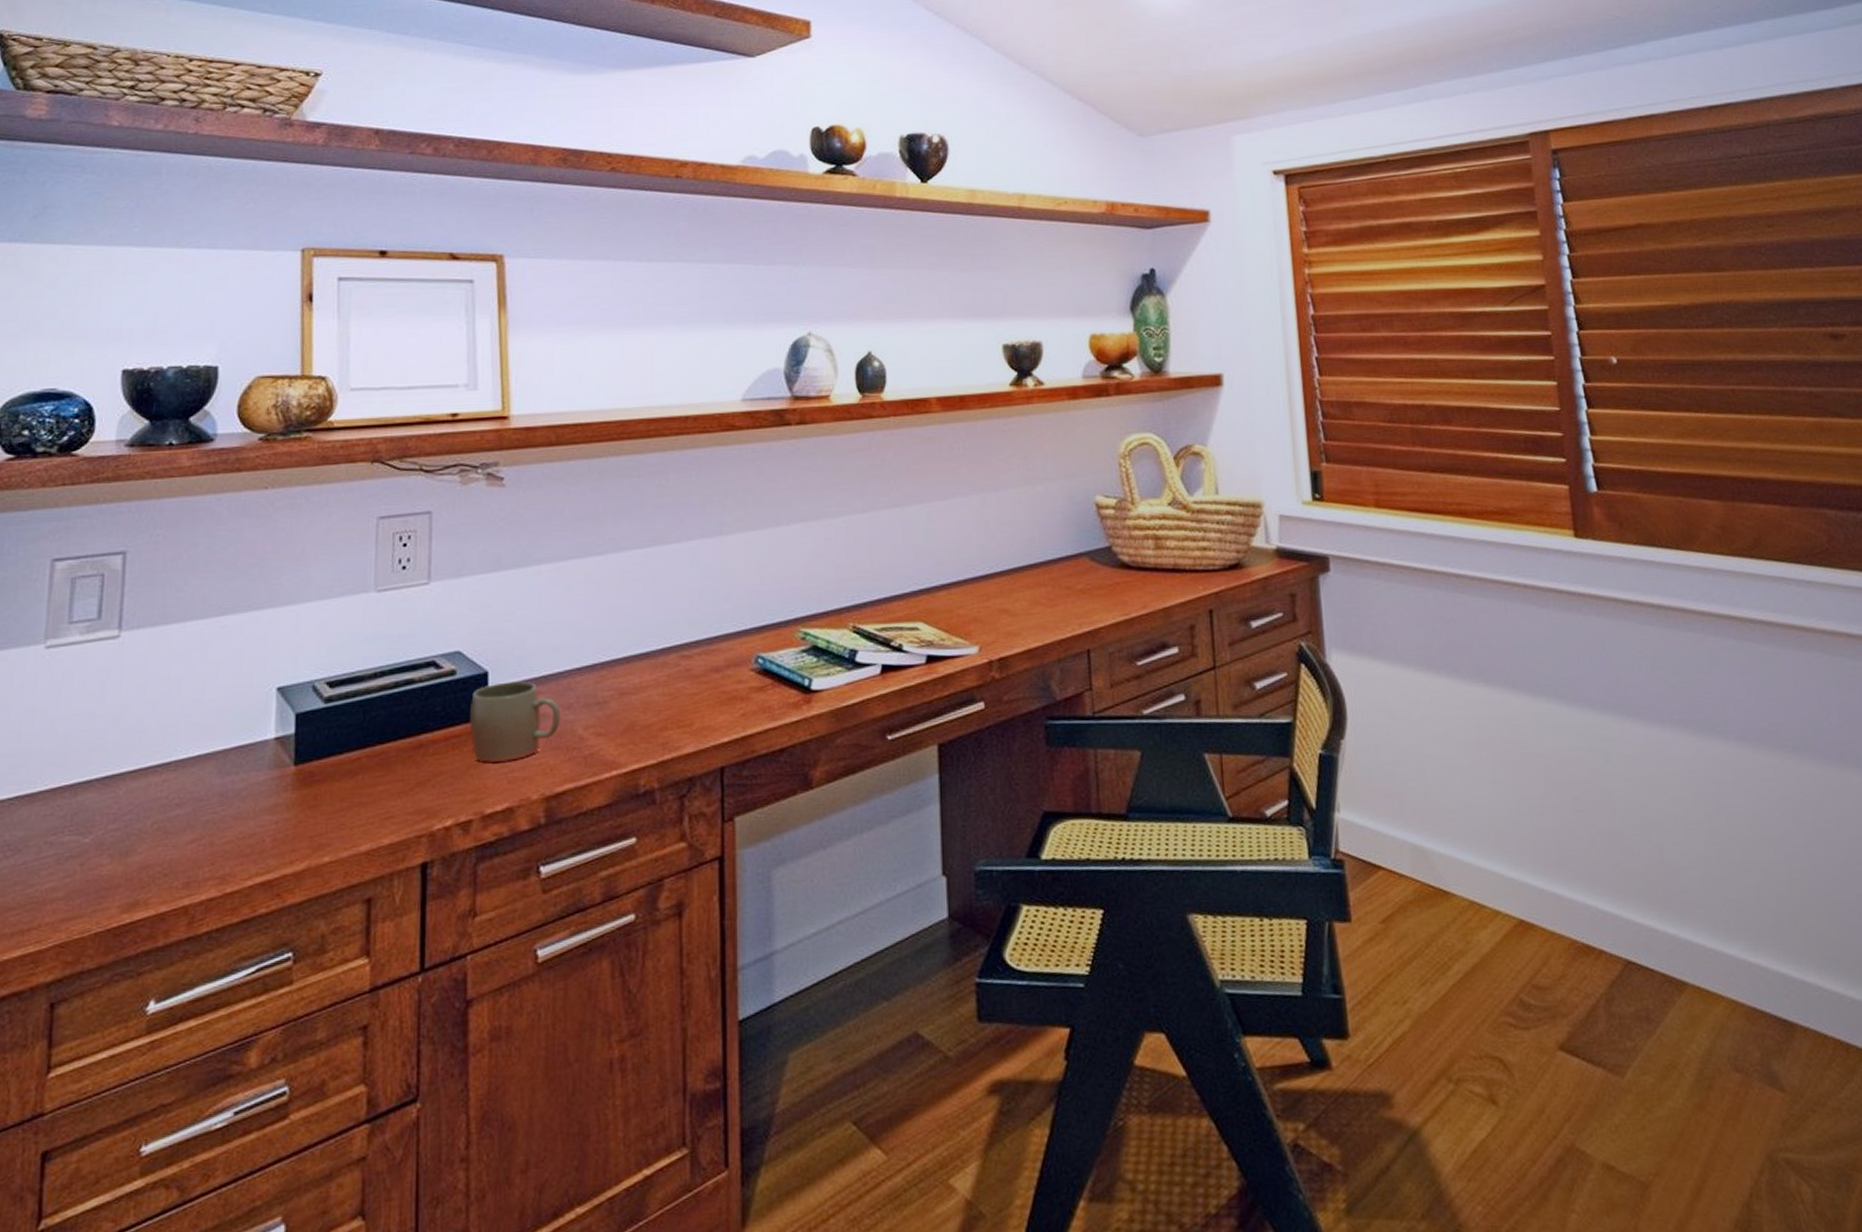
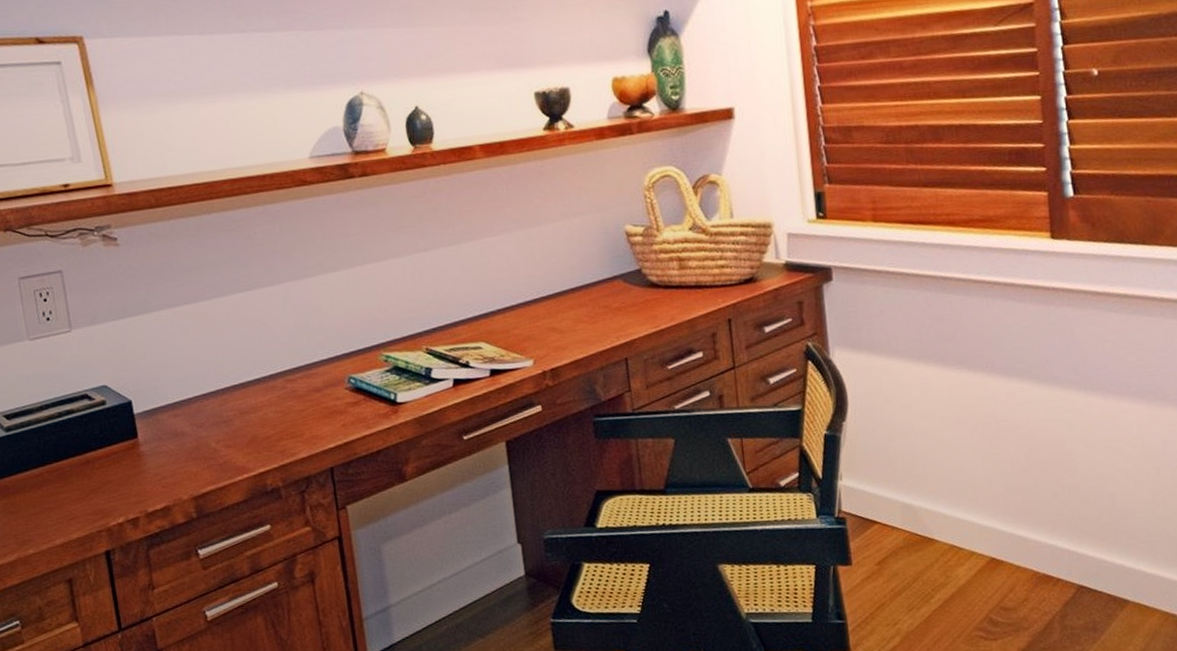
mug: present [469,681,560,764] -> none [122,407,196,473]

